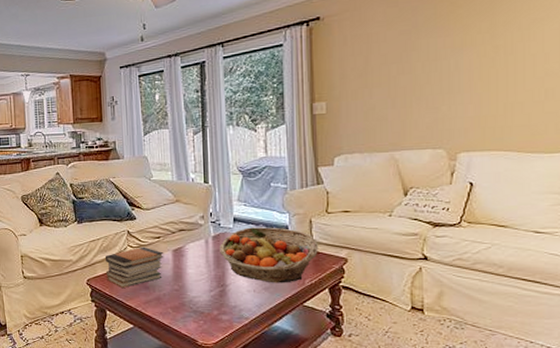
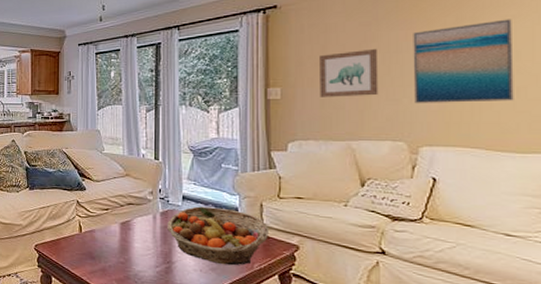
book stack: present [106,246,164,288] -> none [54,217,111,256]
wall art: none [363,57,419,110] -> present [320,48,378,97]
wall art: none [450,22,543,111] -> present [413,19,514,104]

